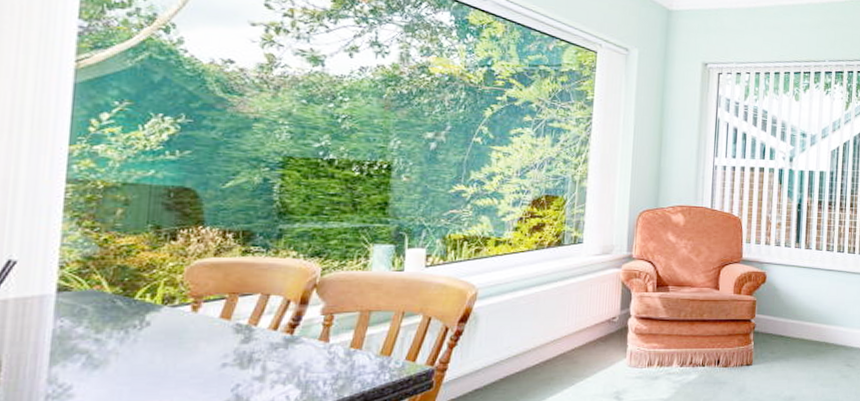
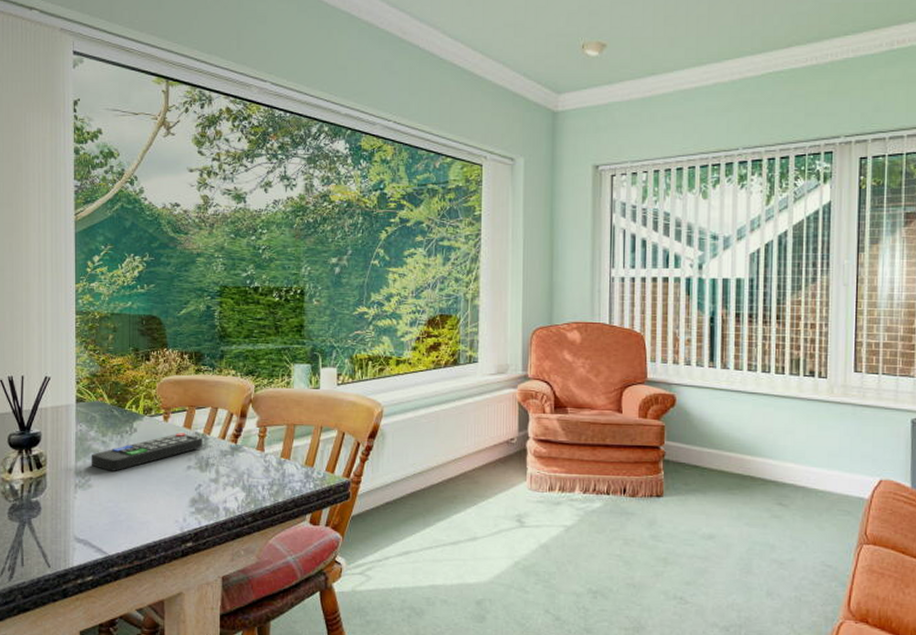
remote control: none [74,325,246,376] -> present [91,433,202,471]

